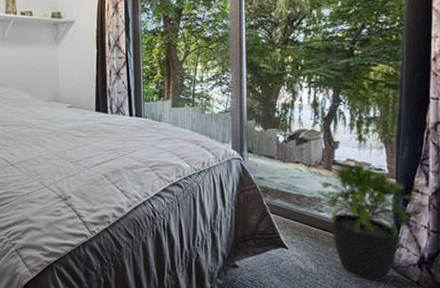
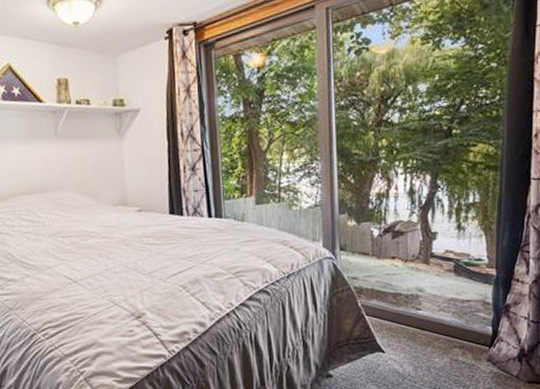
potted plant: present [317,163,423,281] -> none [415,254,523,379]

